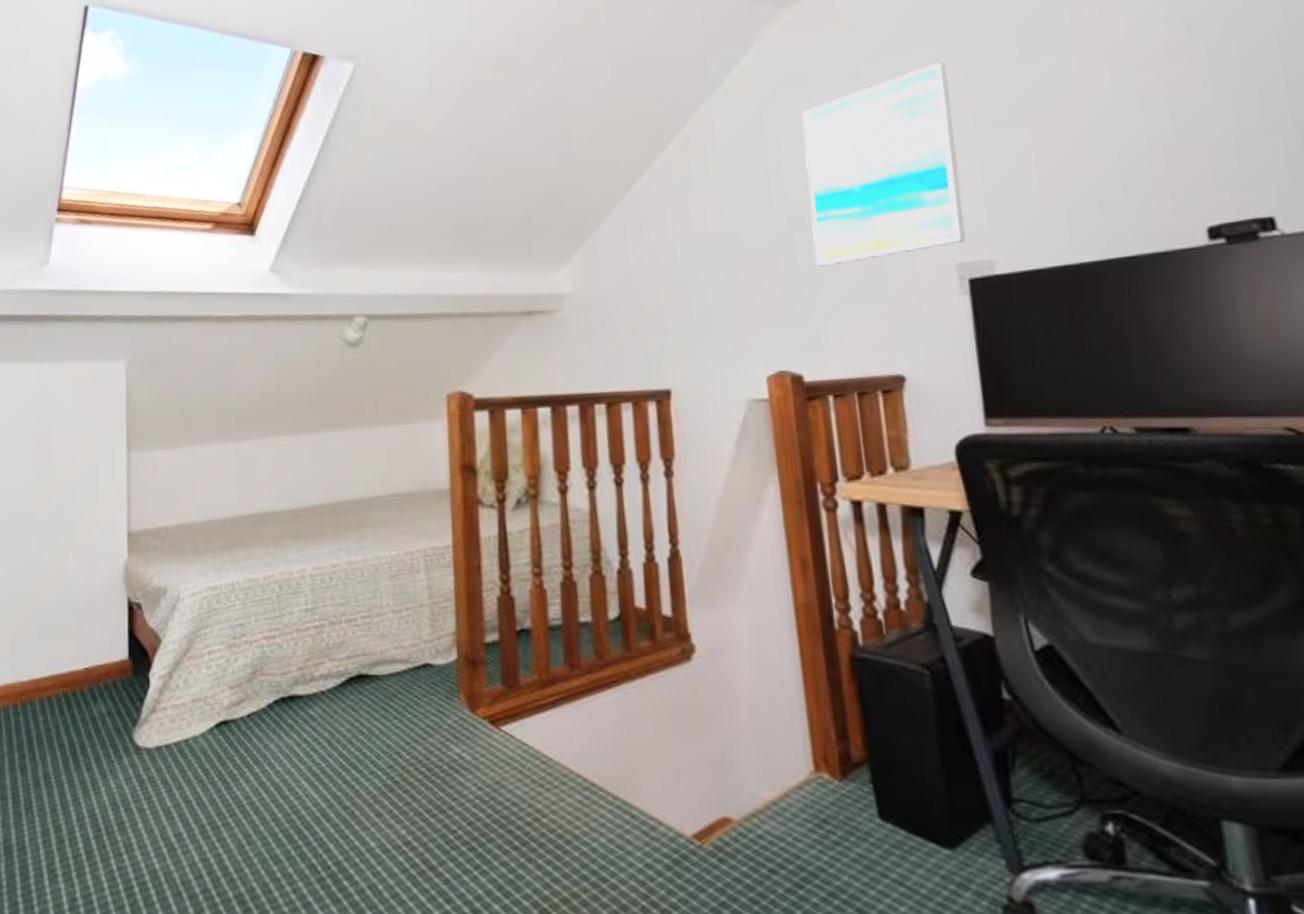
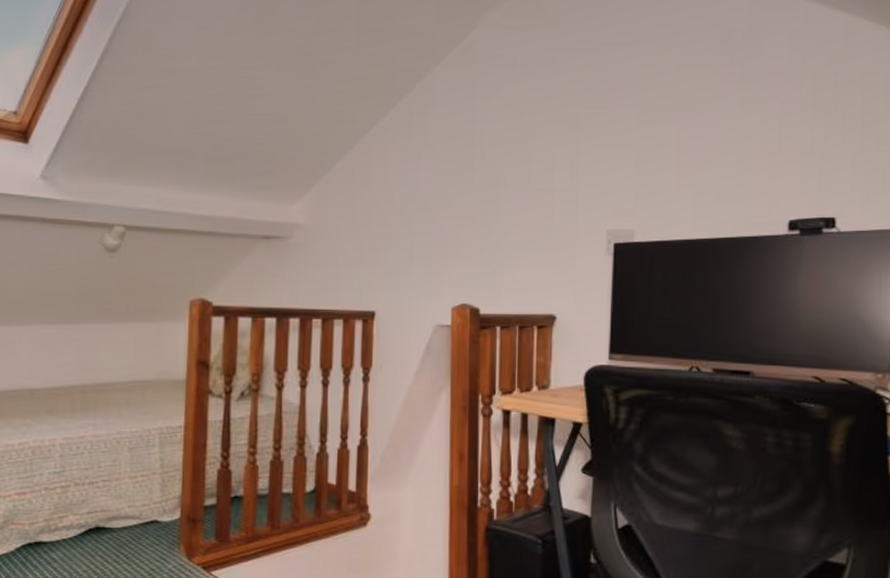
wall art: present [802,62,966,267] -> none [502,63,624,222]

